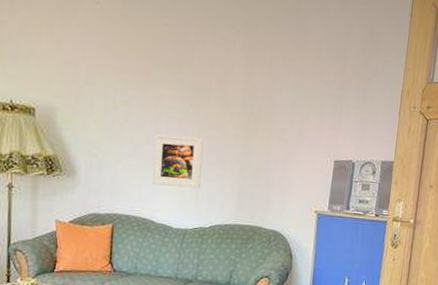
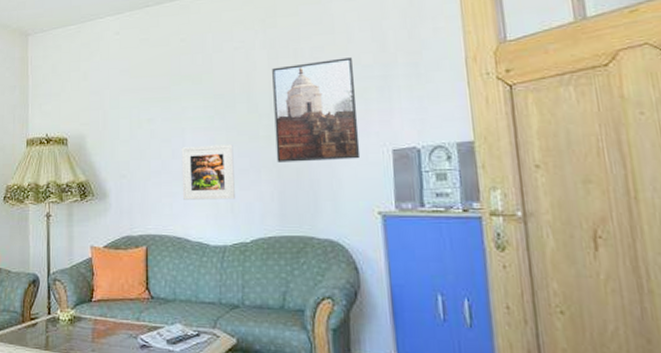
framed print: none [240,70,317,165] -> present [272,57,361,162]

